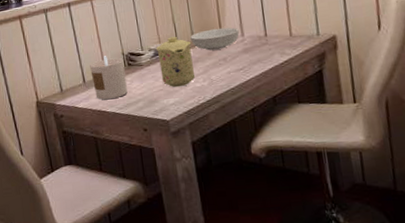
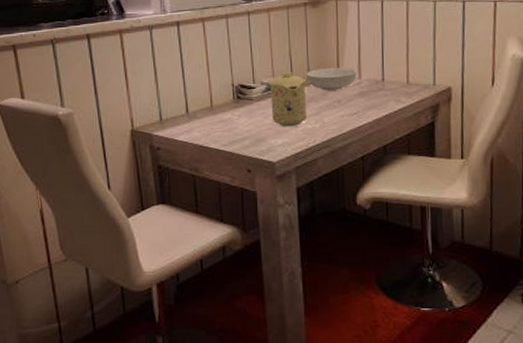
candle: present [90,56,128,100] -> none [195,85,234,135]

